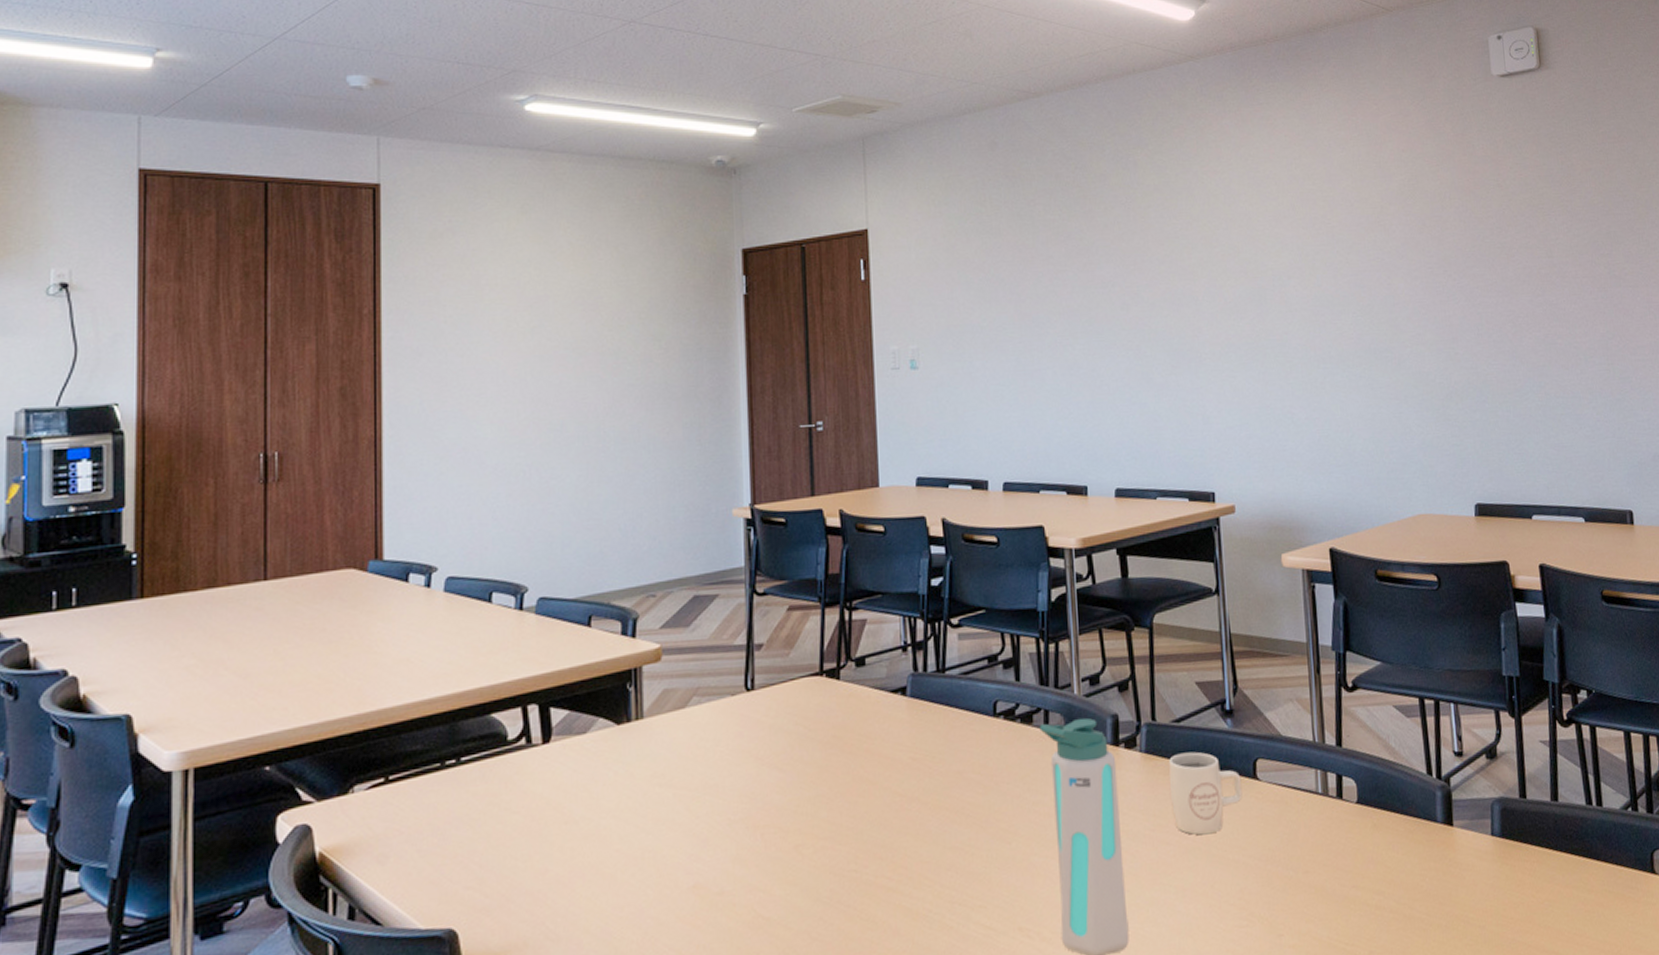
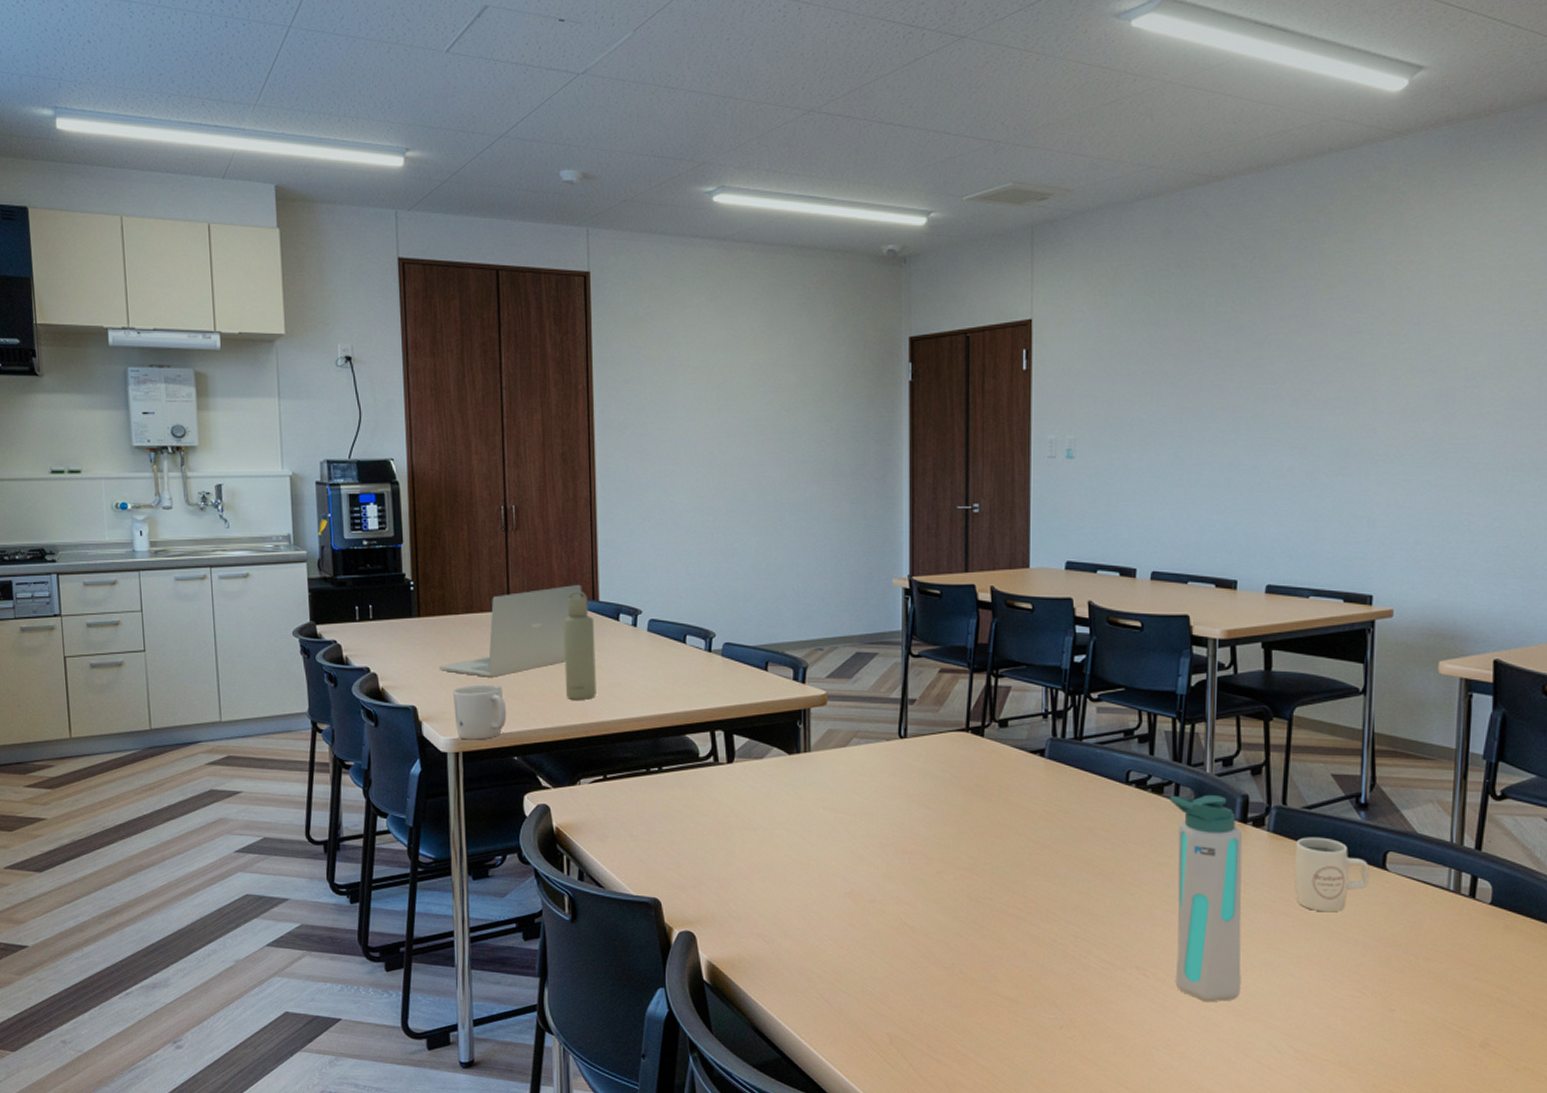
laptop: none [166,543,362,668] -> present [438,585,582,677]
mug: none [184,675,258,752] -> present [453,684,507,740]
bottle: none [337,548,377,685] -> present [563,590,596,700]

